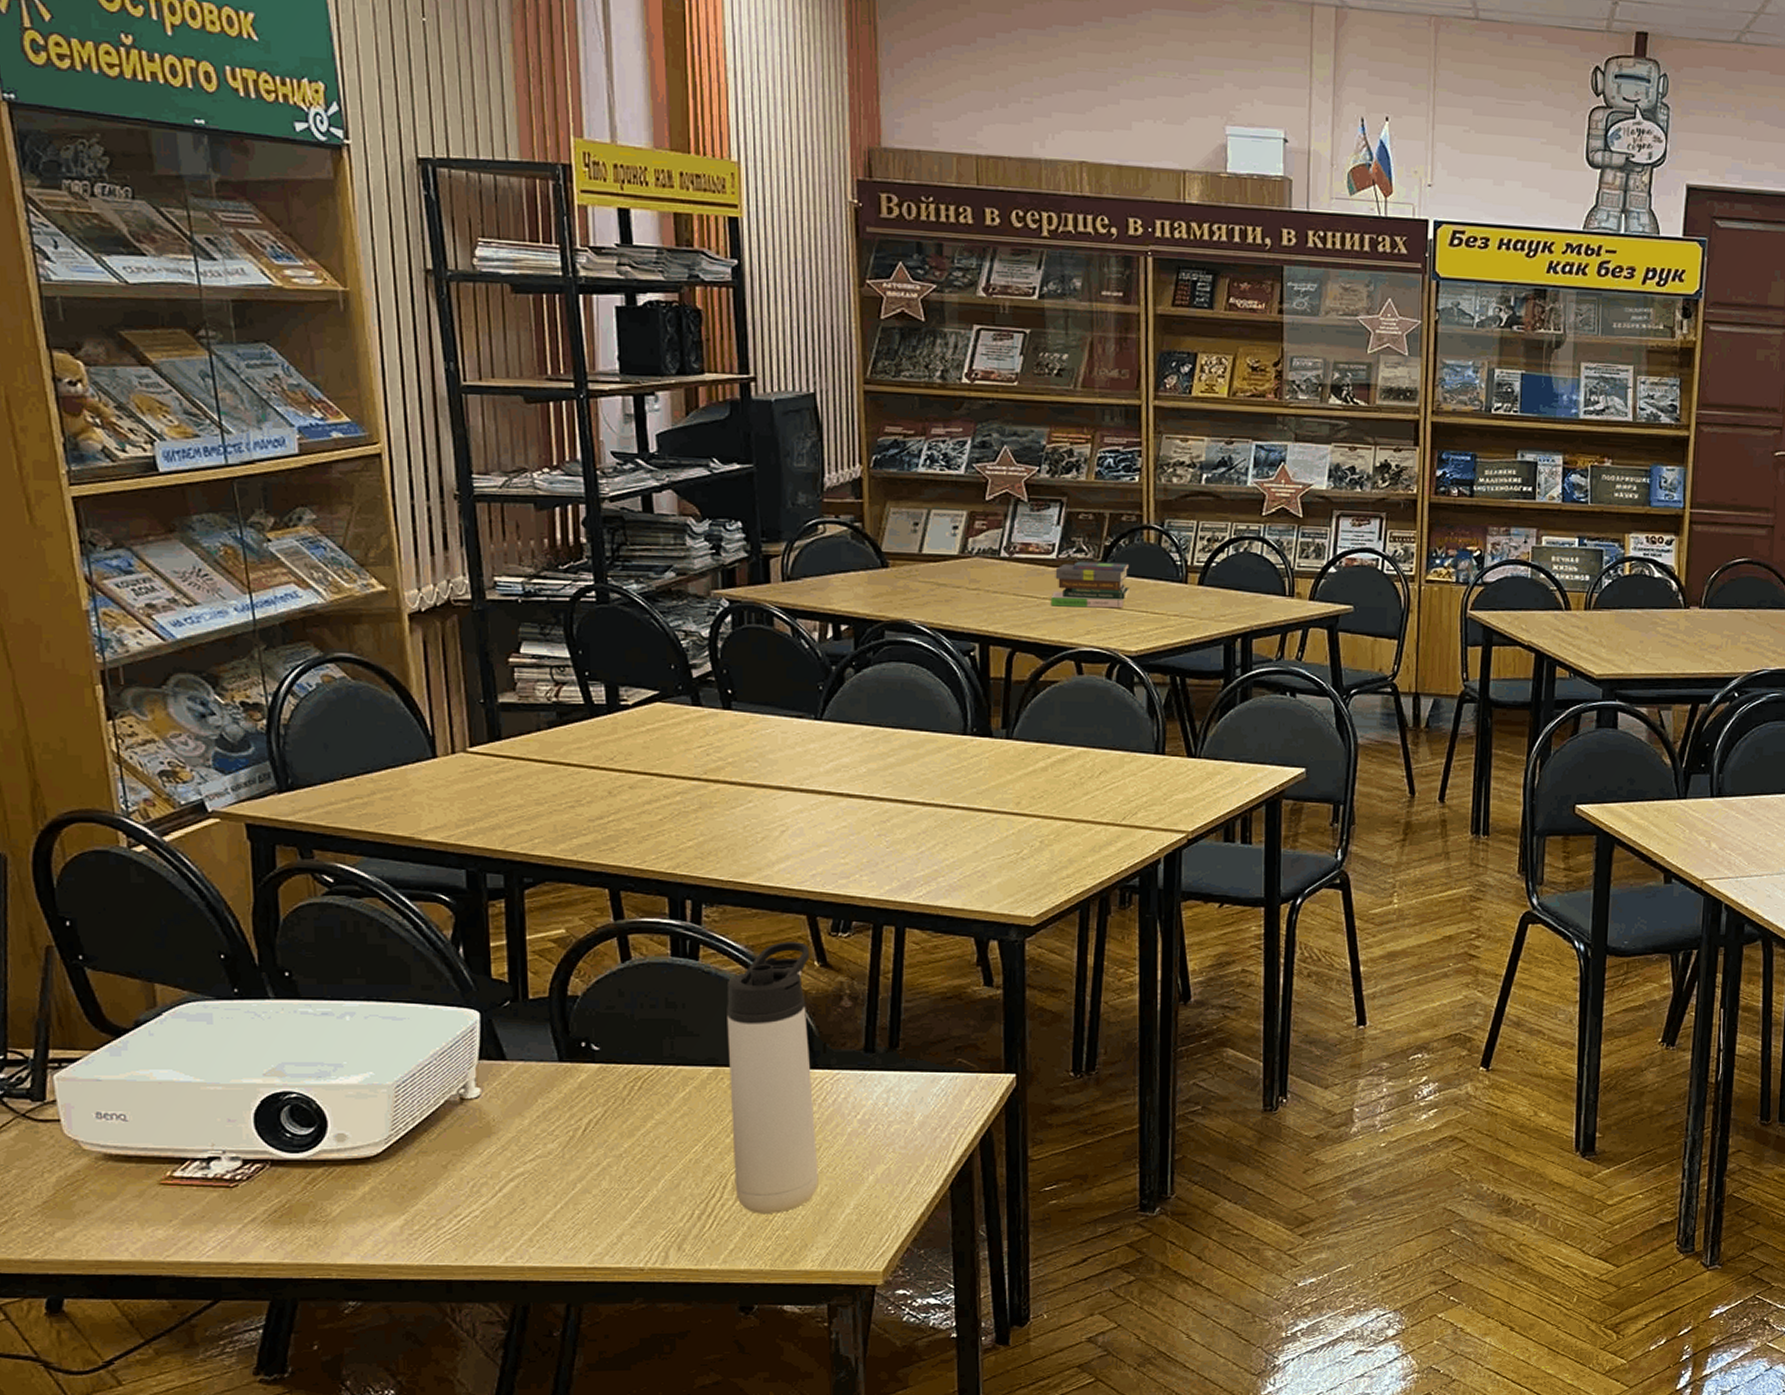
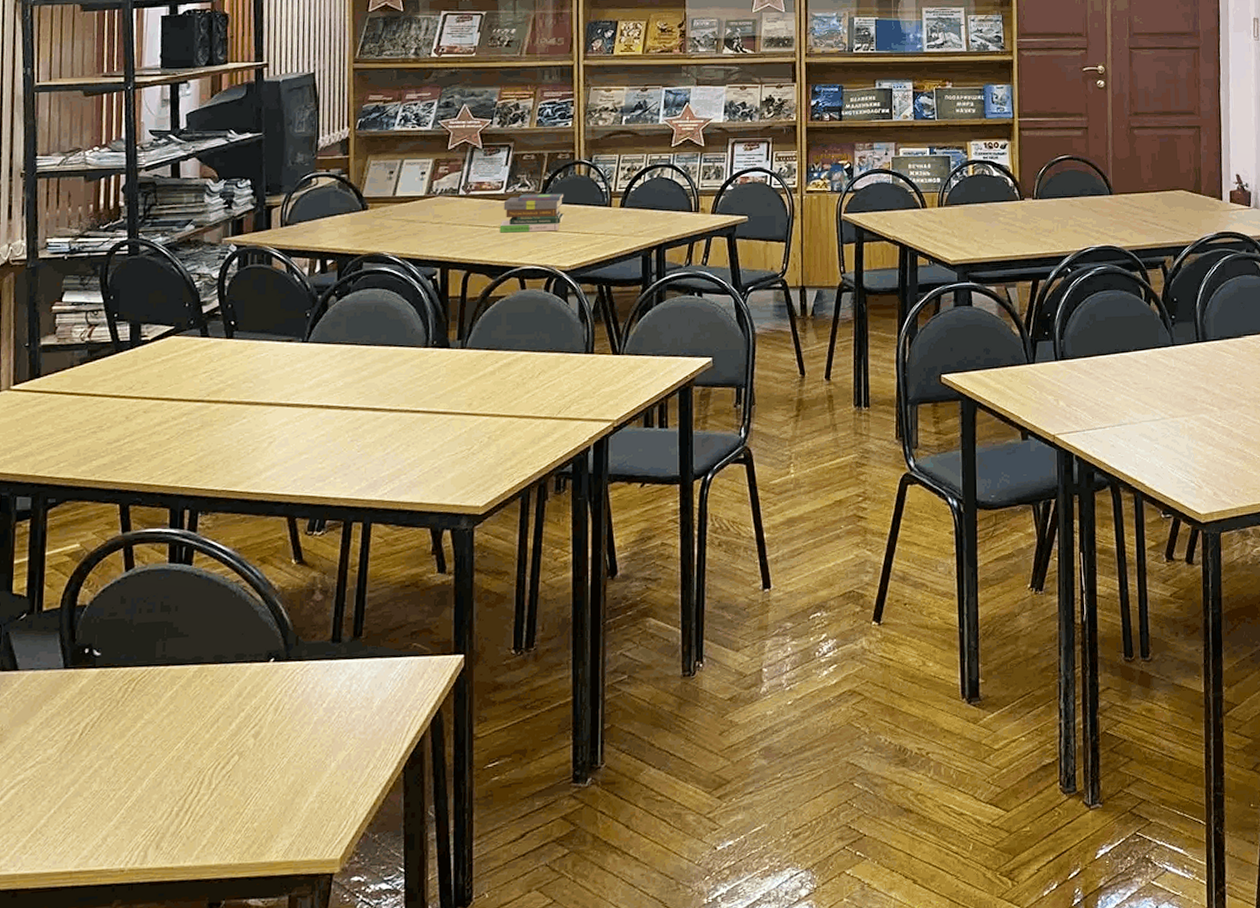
thermos bottle: present [727,941,819,1213] -> none [211,541,288,807]

